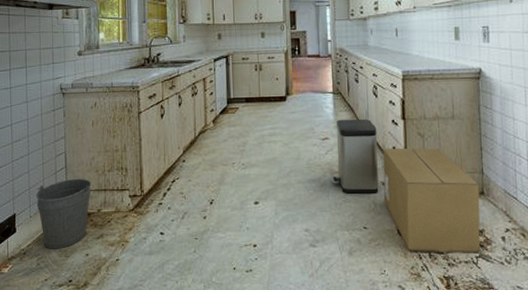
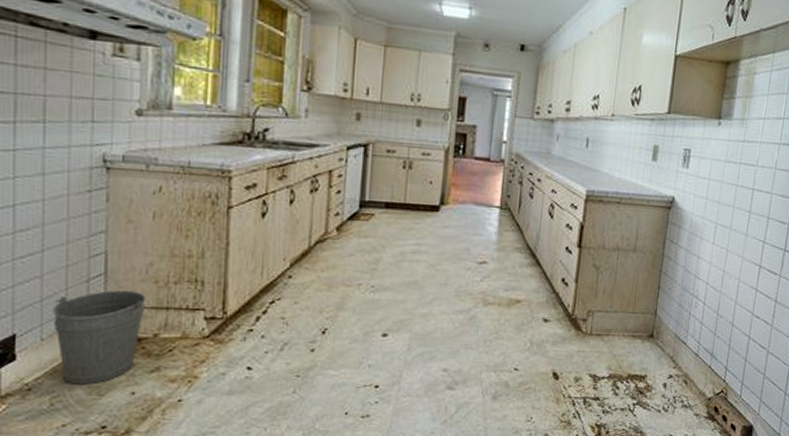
pedal bin: present [331,118,379,194] -> none [483,240,547,331]
box: present [383,148,481,253] -> none [543,279,650,400]

